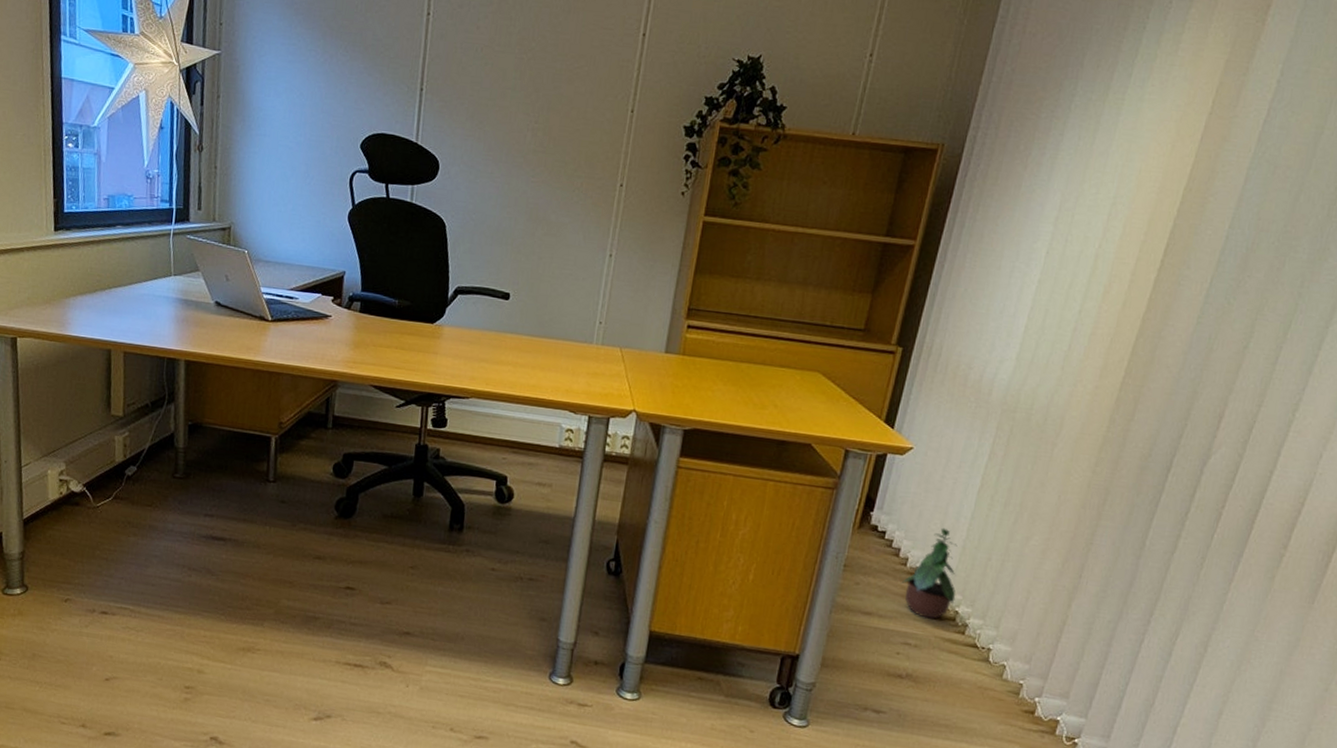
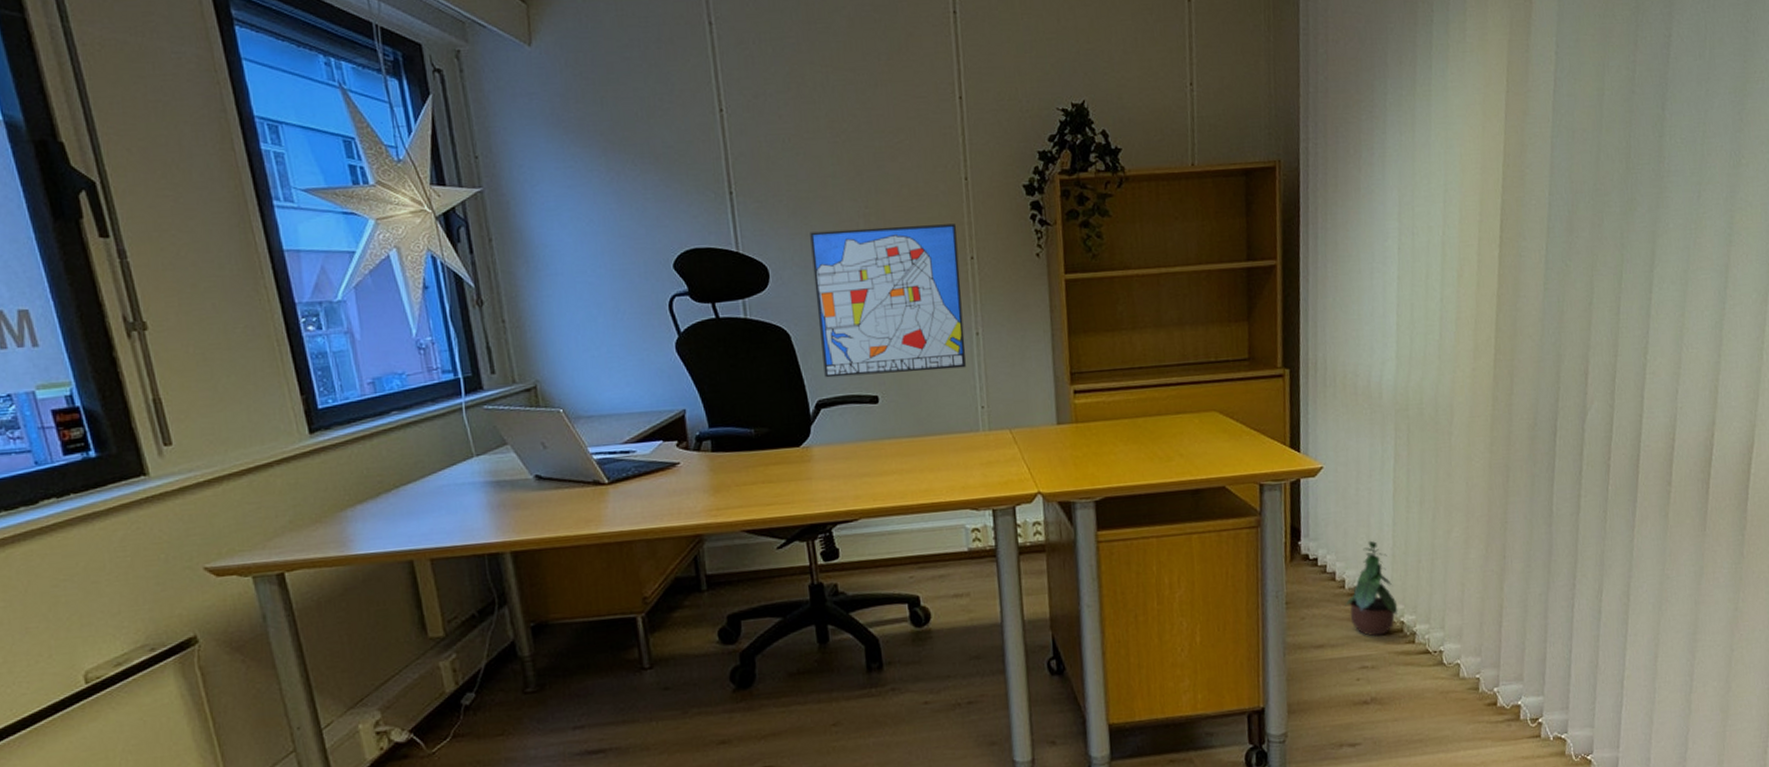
wall art: none [467,136,613,284] -> present [810,224,966,378]

